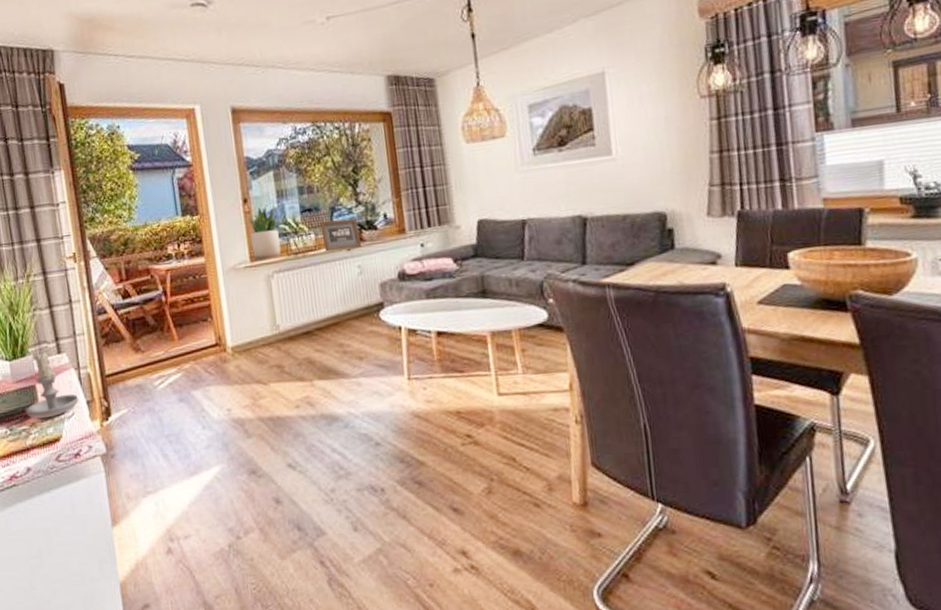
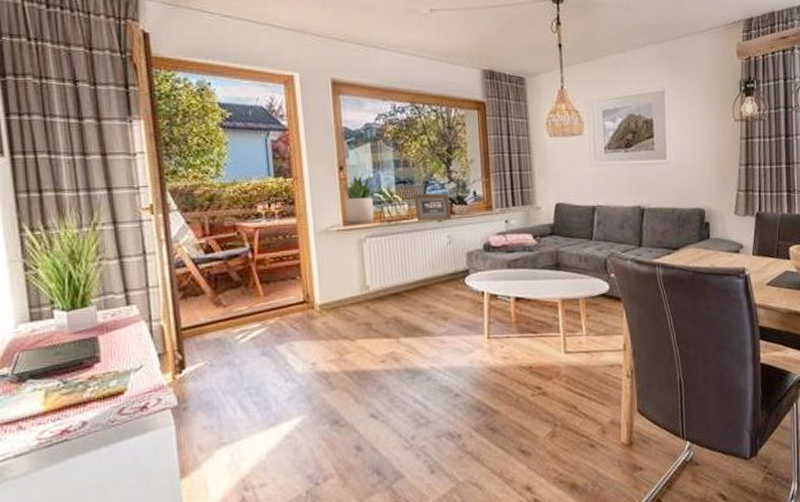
candle: present [26,351,79,419] -> none [84,302,149,372]

